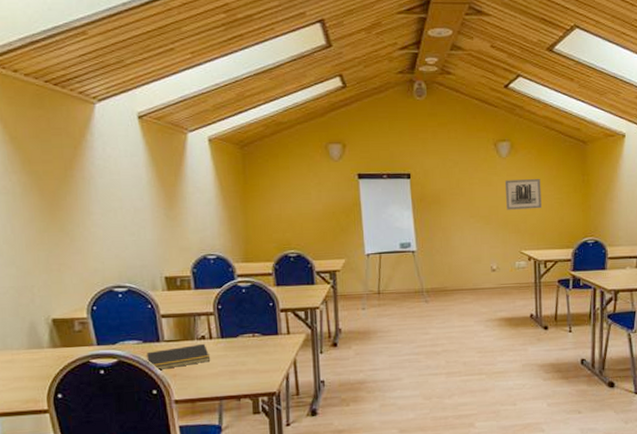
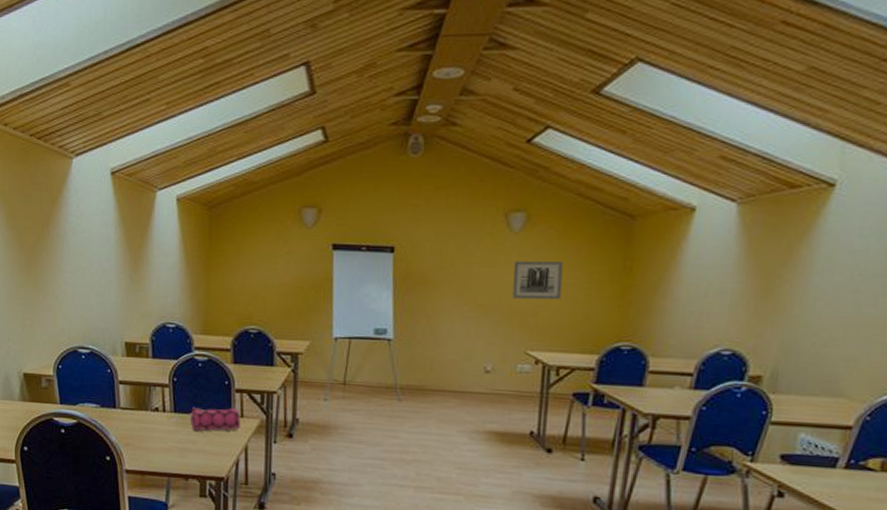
notepad: present [146,343,211,371] -> none [102,415,163,437]
pencil case: none [238,326,287,353] -> present [191,407,240,431]

